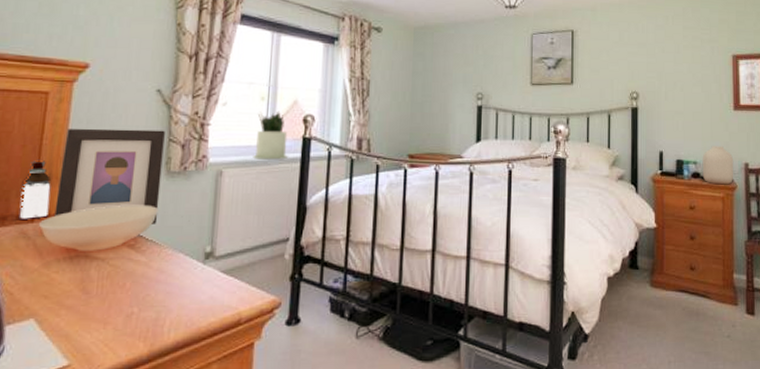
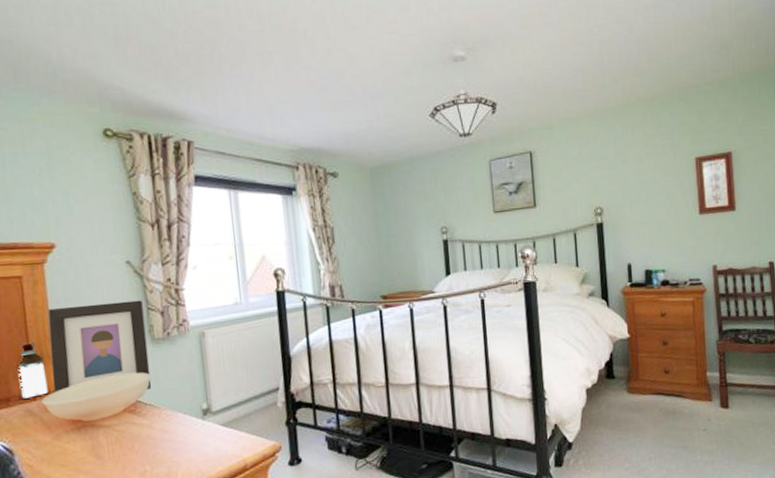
planter: present [253,111,289,160] -> none [229,268,266,318]
vase: present [702,146,734,185] -> none [670,251,703,290]

